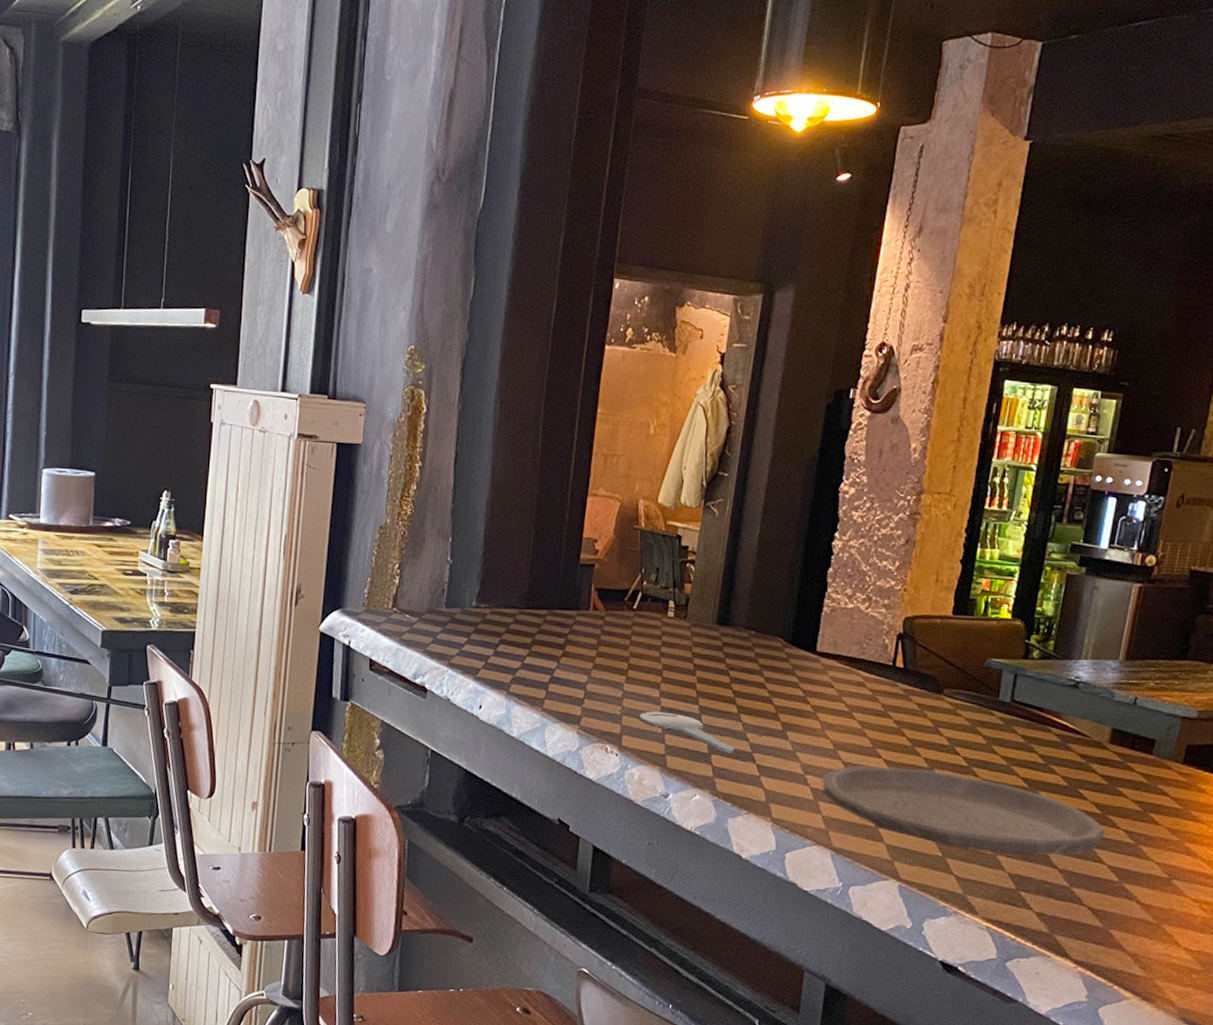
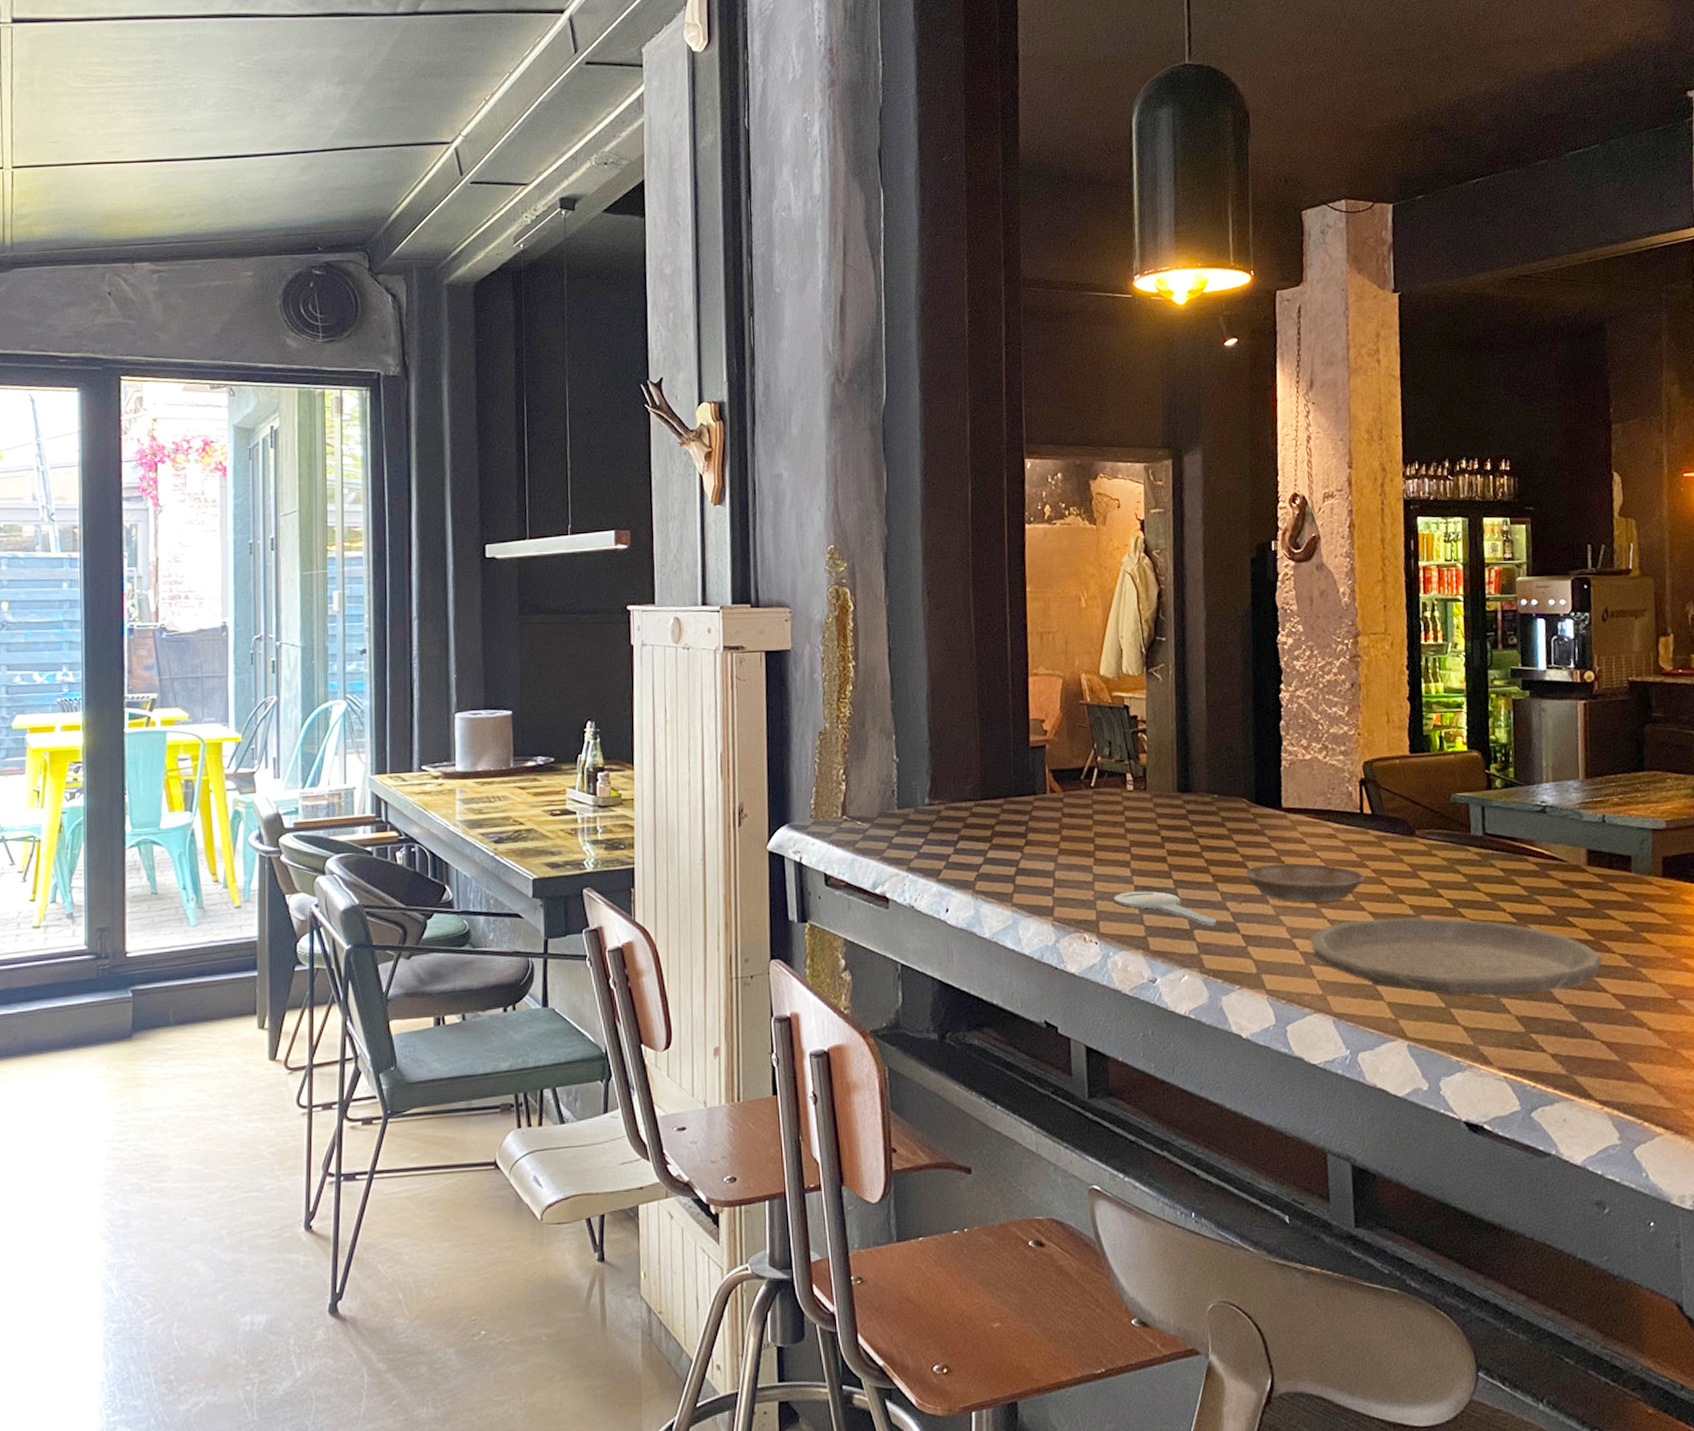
saucer: none [769,702,886,746] -> present [1245,863,1365,903]

